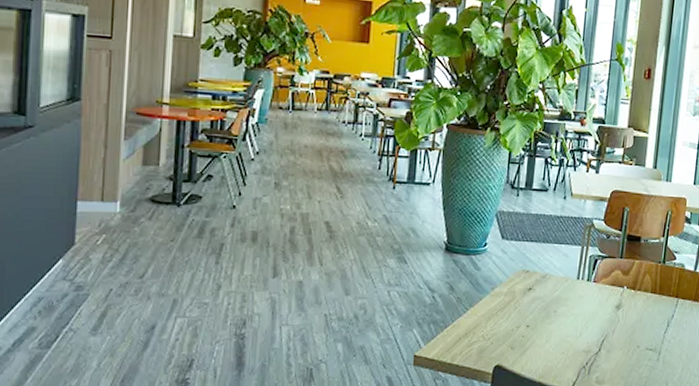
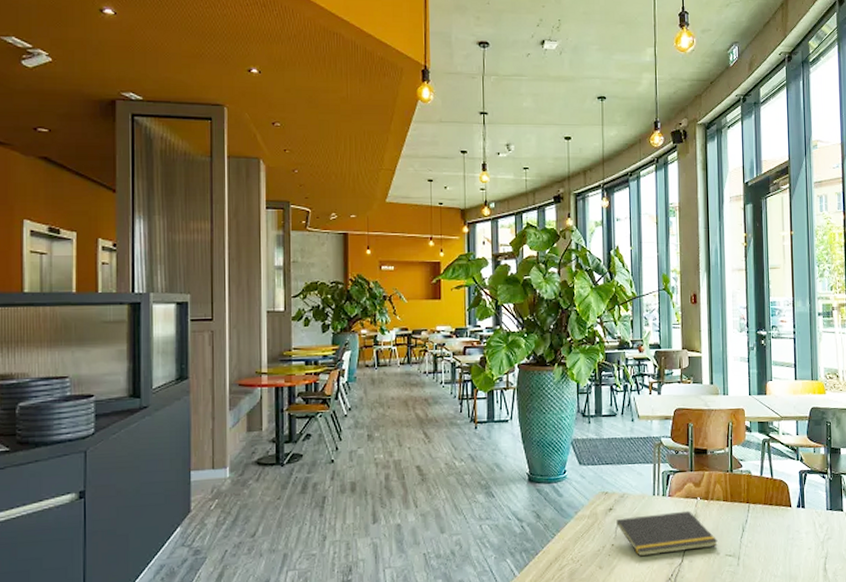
notepad: none [531,298,640,342] -> present [614,510,718,557]

